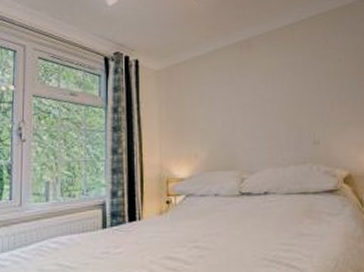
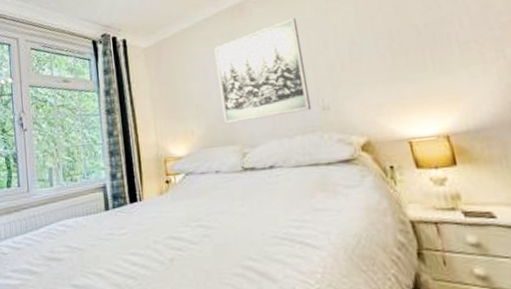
wall art: none [221,59,305,150] -> present [214,18,312,124]

